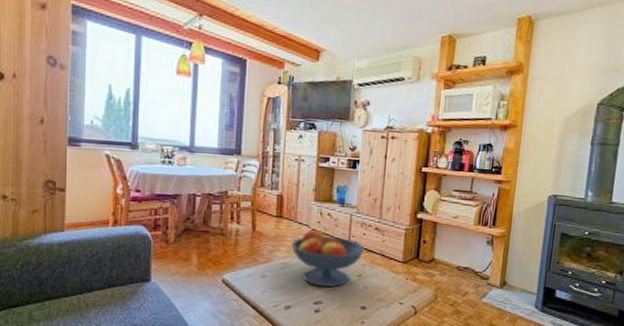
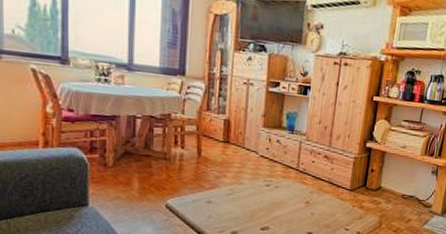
fruit bowl: present [291,229,365,288] -> none [238,155,313,214]

